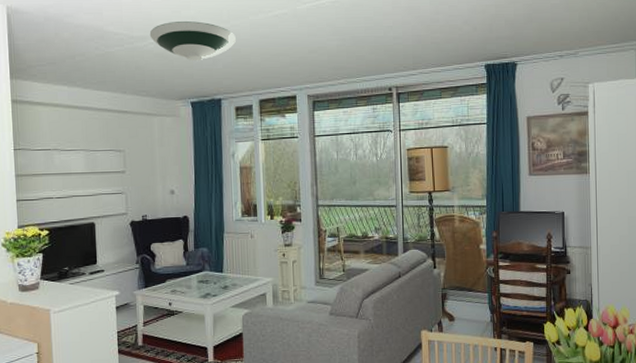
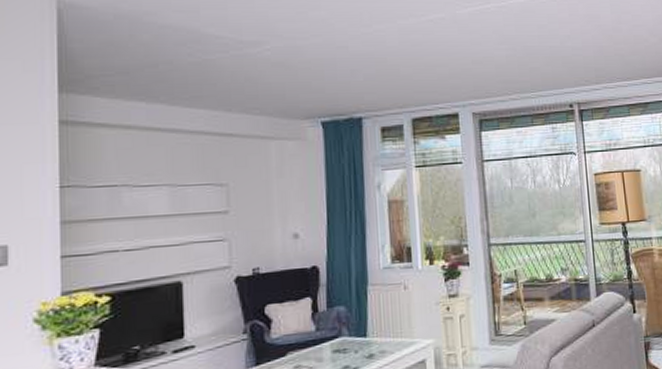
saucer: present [149,20,237,62] -> none [265,23,382,72]

